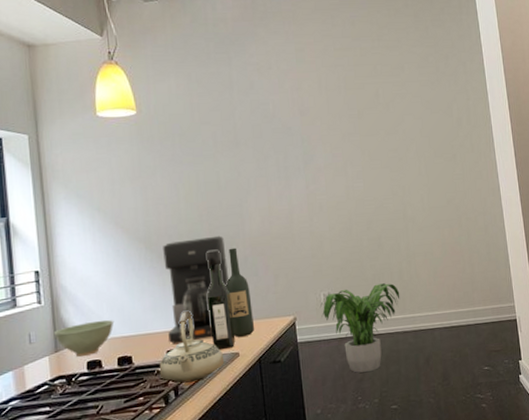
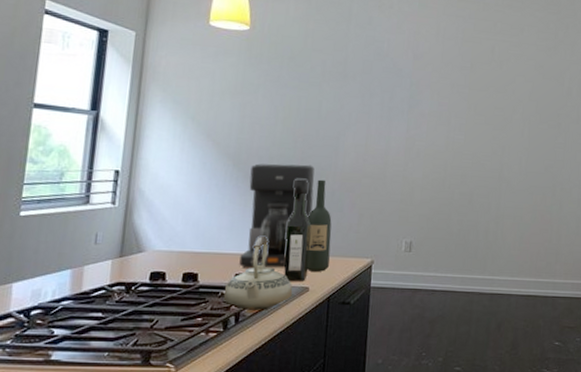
bowl: present [53,319,114,357] -> none [122,231,187,266]
potted plant: present [320,283,400,373] -> none [399,240,483,328]

